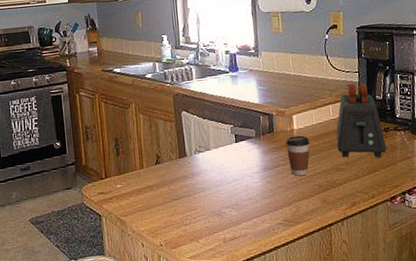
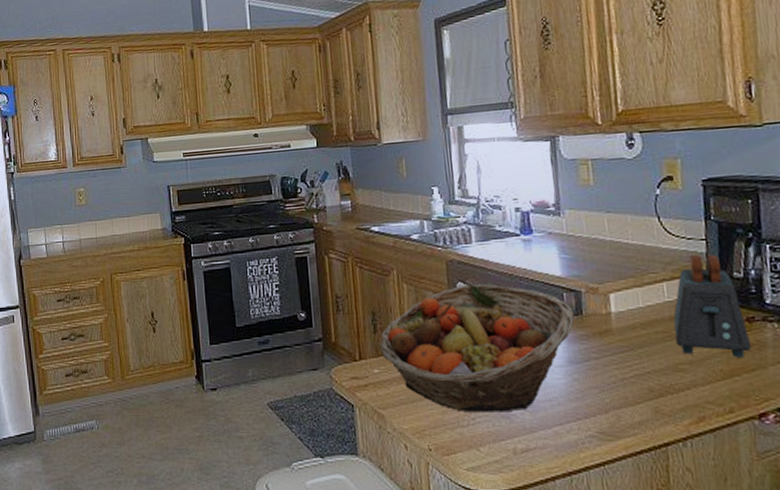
fruit basket: none [121,112,268,213] -> present [380,283,575,413]
coffee cup: present [286,135,310,176] -> none [600,320,635,374]

